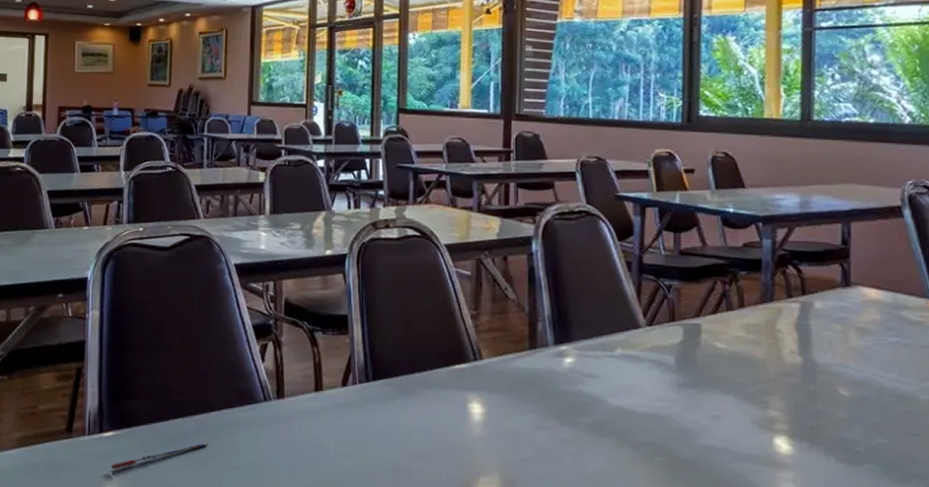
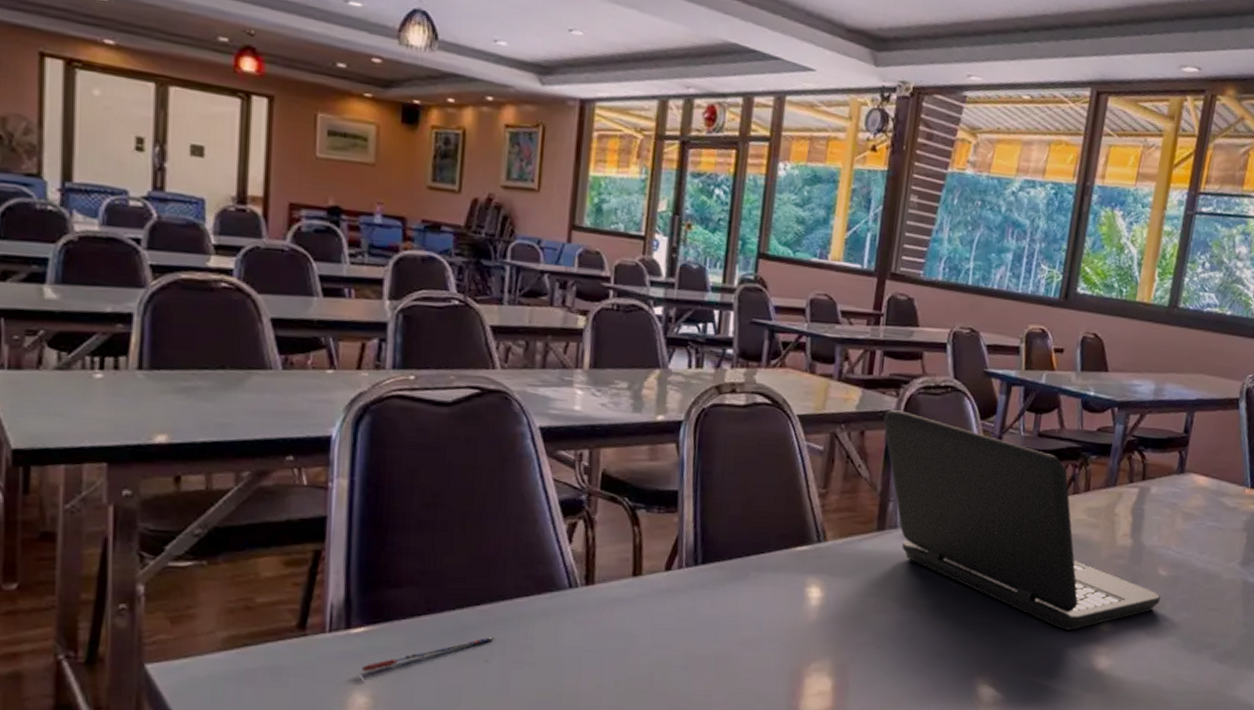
laptop: none [525,236,846,453] -> present [884,410,1161,630]

